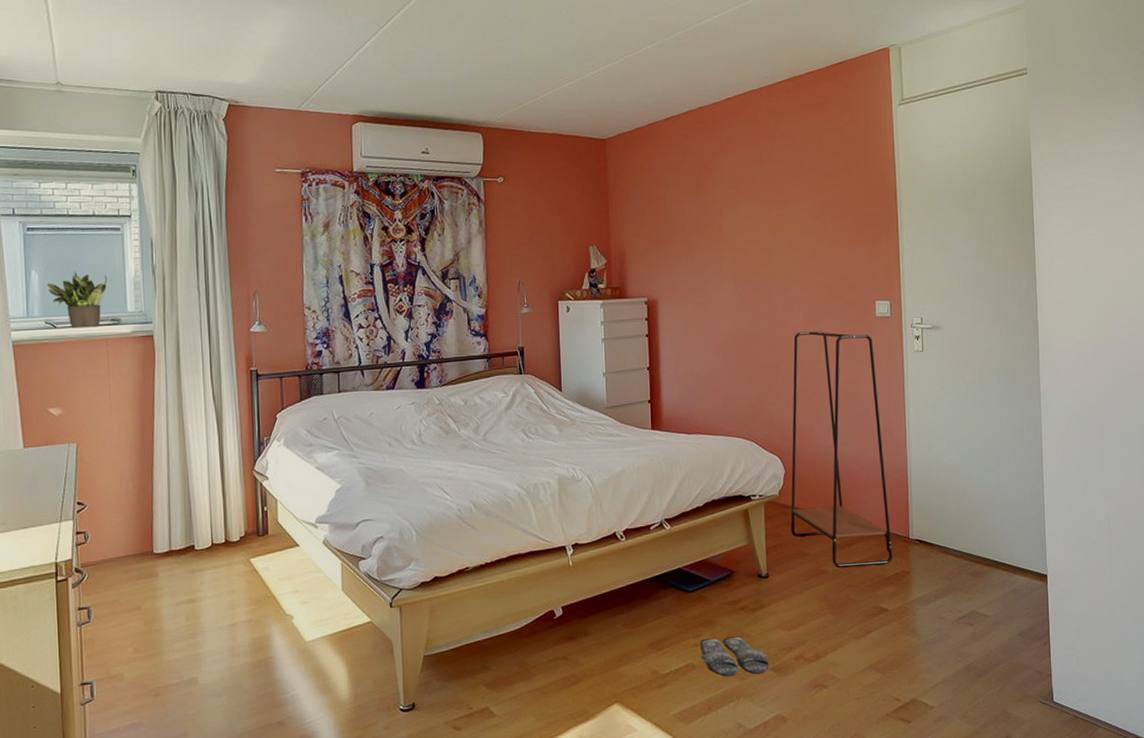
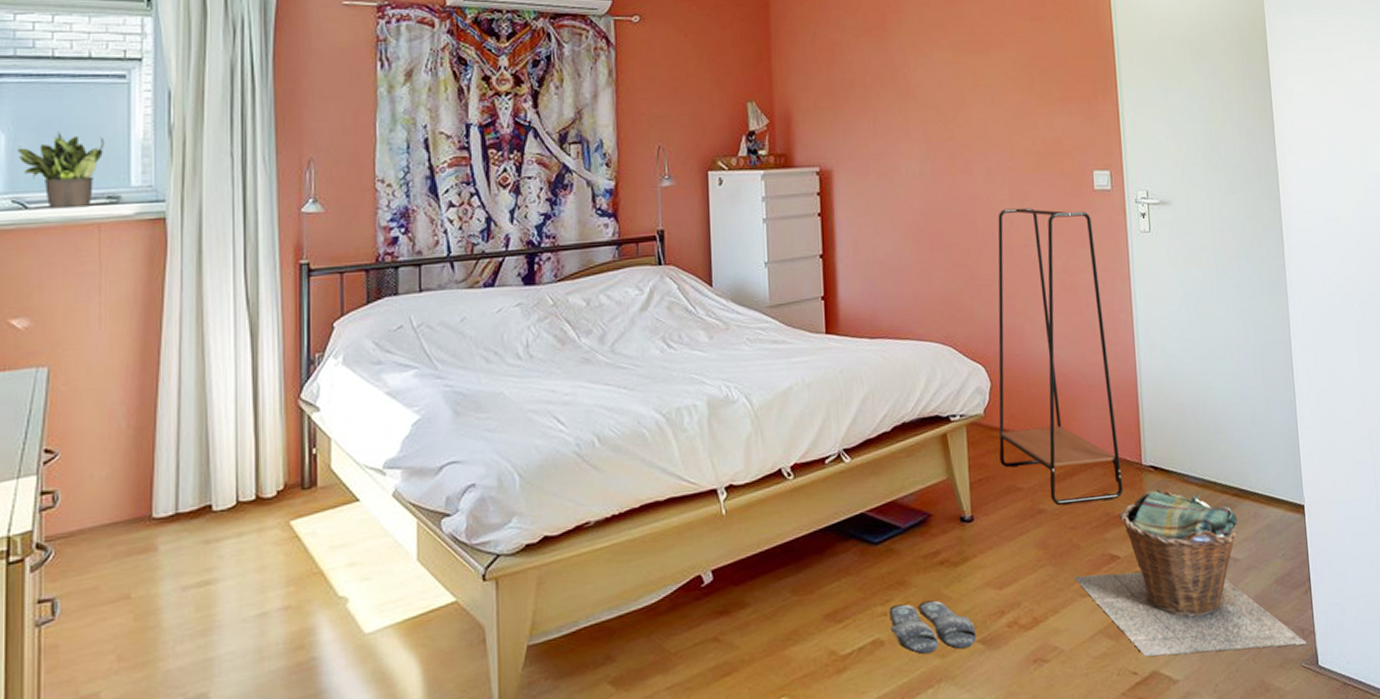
laundry basket: none [850,558,1045,688] -> present [1074,489,1308,657]

